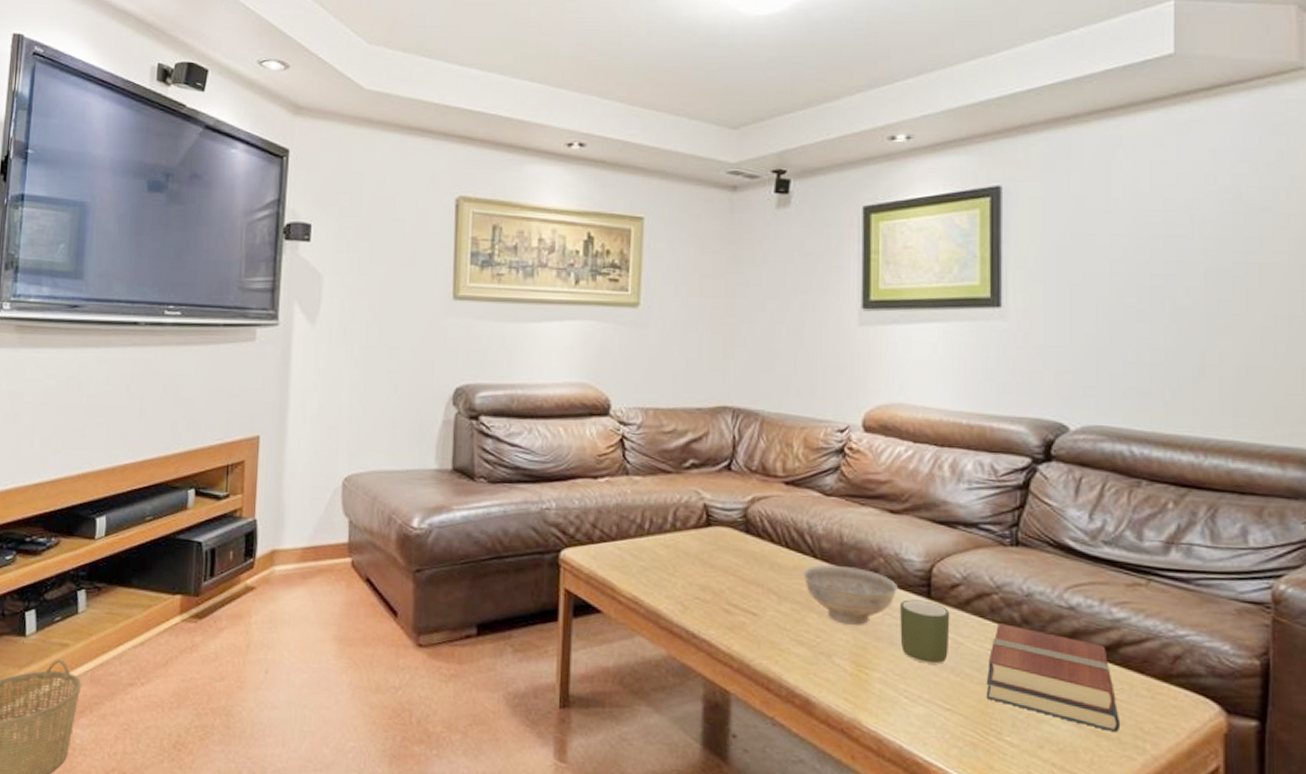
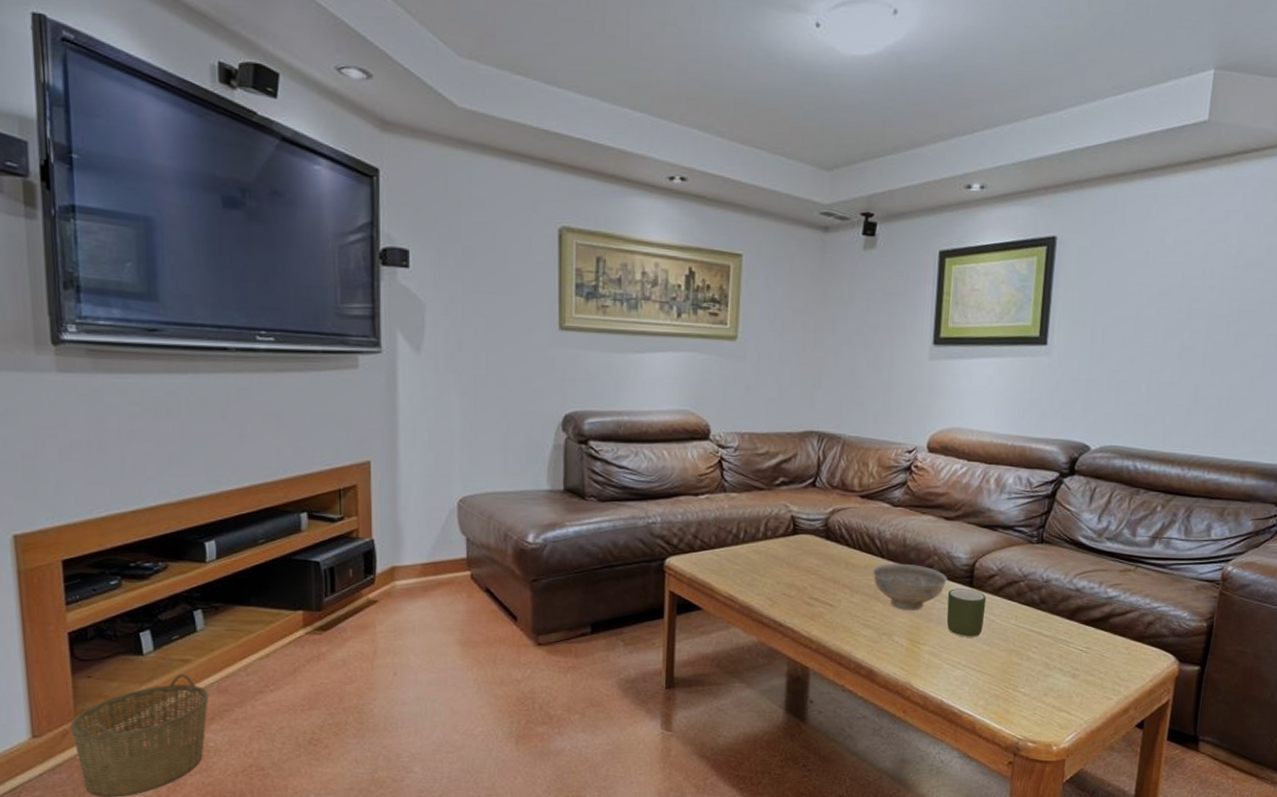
books: present [986,623,1121,732] -> none [1008,604,1105,680]

